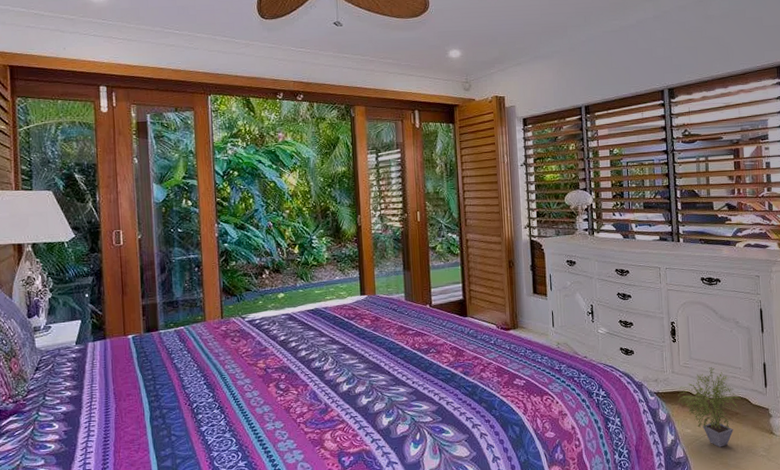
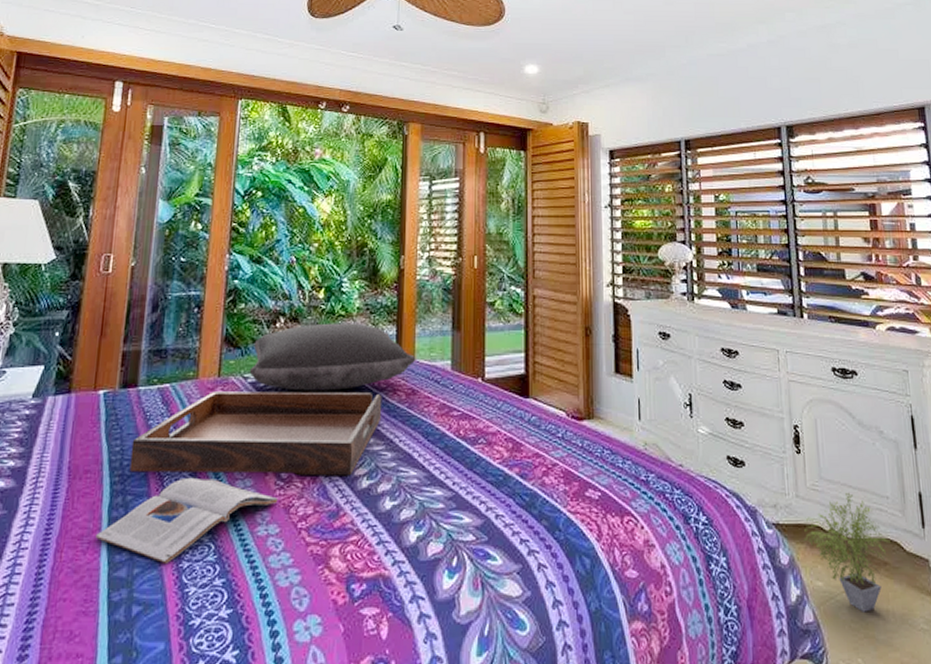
magazine: none [144,393,280,455] -> present [96,477,278,565]
serving tray: none [160,322,354,393] -> present [129,391,382,476]
pillow: none [245,270,377,325] -> present [249,323,416,391]

